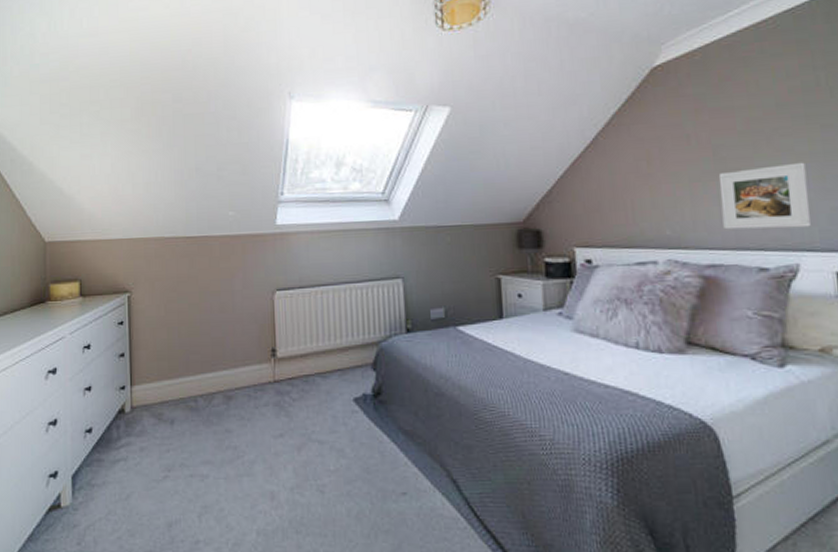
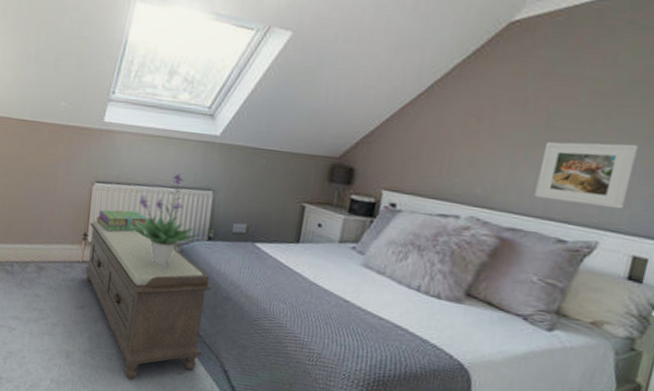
bench: none [277,330,425,513] -> present [84,219,212,379]
stack of books: none [284,314,340,342] -> present [97,209,149,232]
potted plant: none [320,264,395,370] -> present [129,171,198,266]

